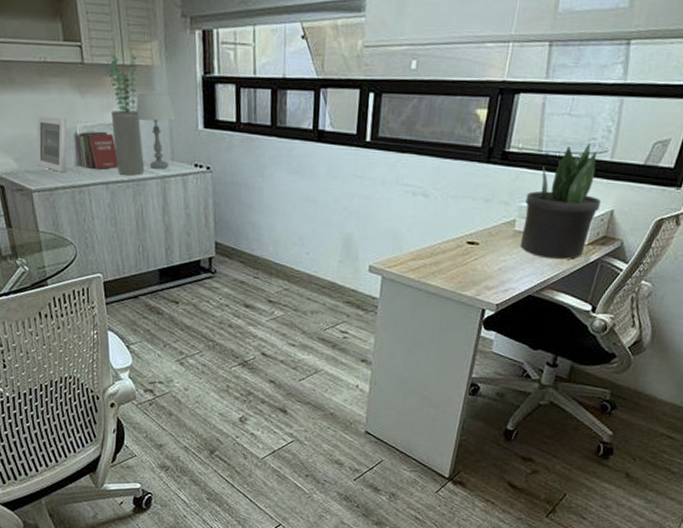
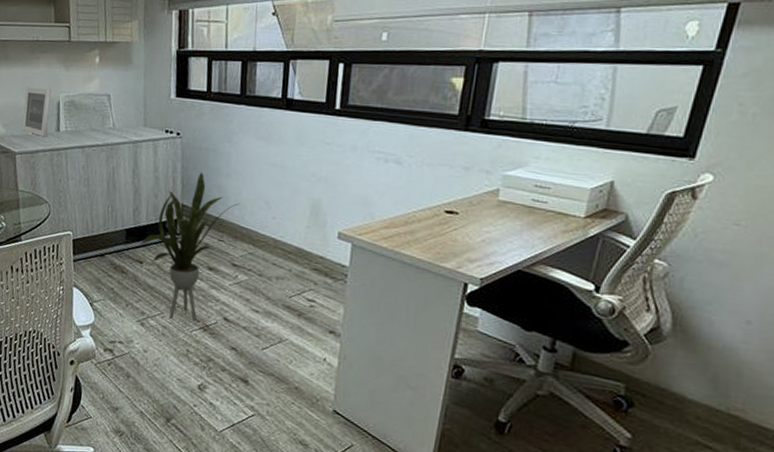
books: present [74,131,118,170] -> none [57,100,95,135]
vase: present [106,51,145,177] -> none [90,30,119,141]
table lamp: present [136,92,176,169] -> none [114,65,150,135]
house plant: none [174,208,274,359] -> present [139,172,240,322]
planter: present [519,142,601,260] -> none [505,110,598,233]

